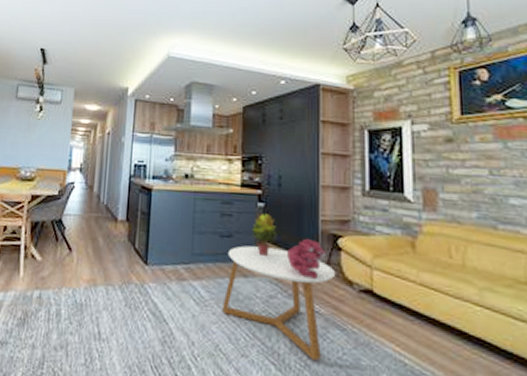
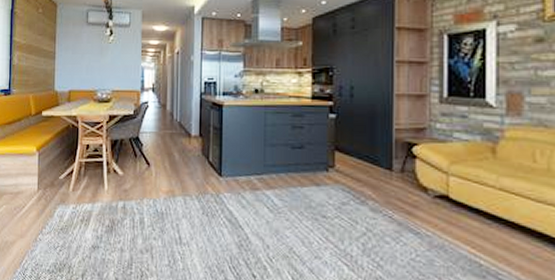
coffee table: present [222,245,336,361] -> none [295,156,410,262]
potted plant: present [250,213,278,256] -> none [322,124,350,165]
decorative sculpture: present [287,238,326,280] -> none [360,147,400,187]

